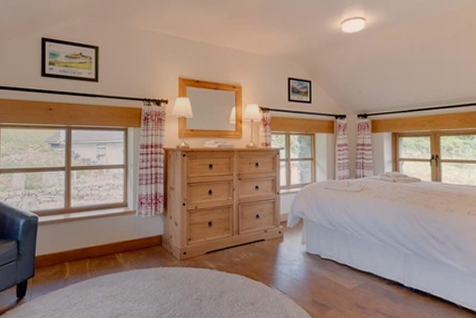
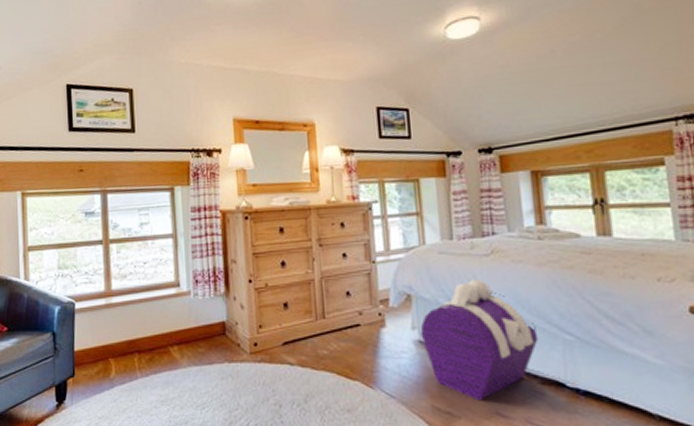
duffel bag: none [308,209,388,296] -> present [420,280,539,401]

